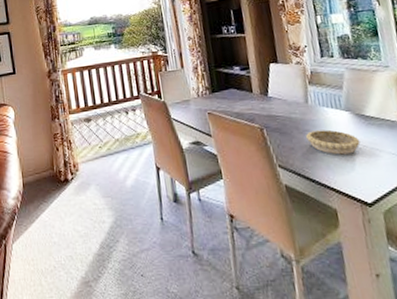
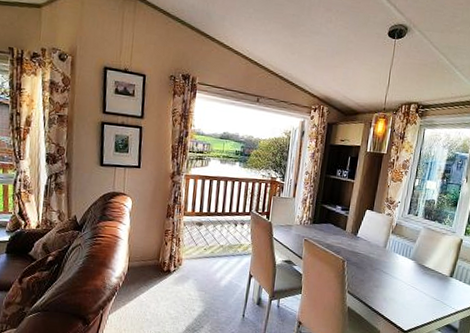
decorative bowl: present [306,129,361,155] -> none [376,270,414,293]

